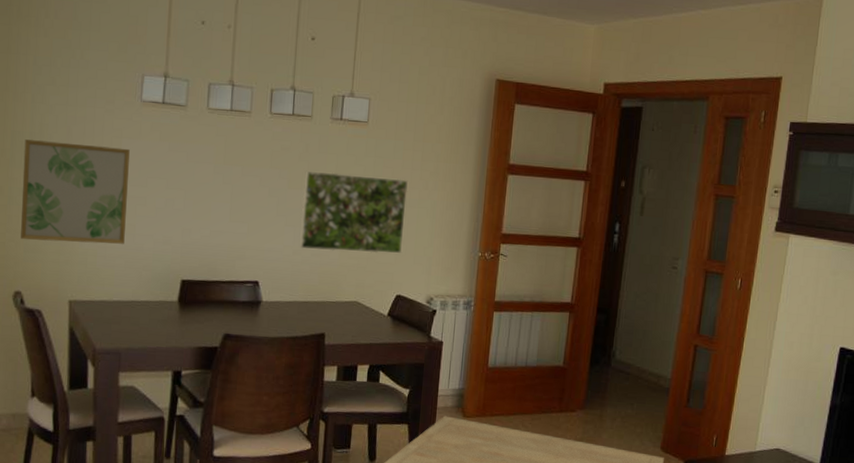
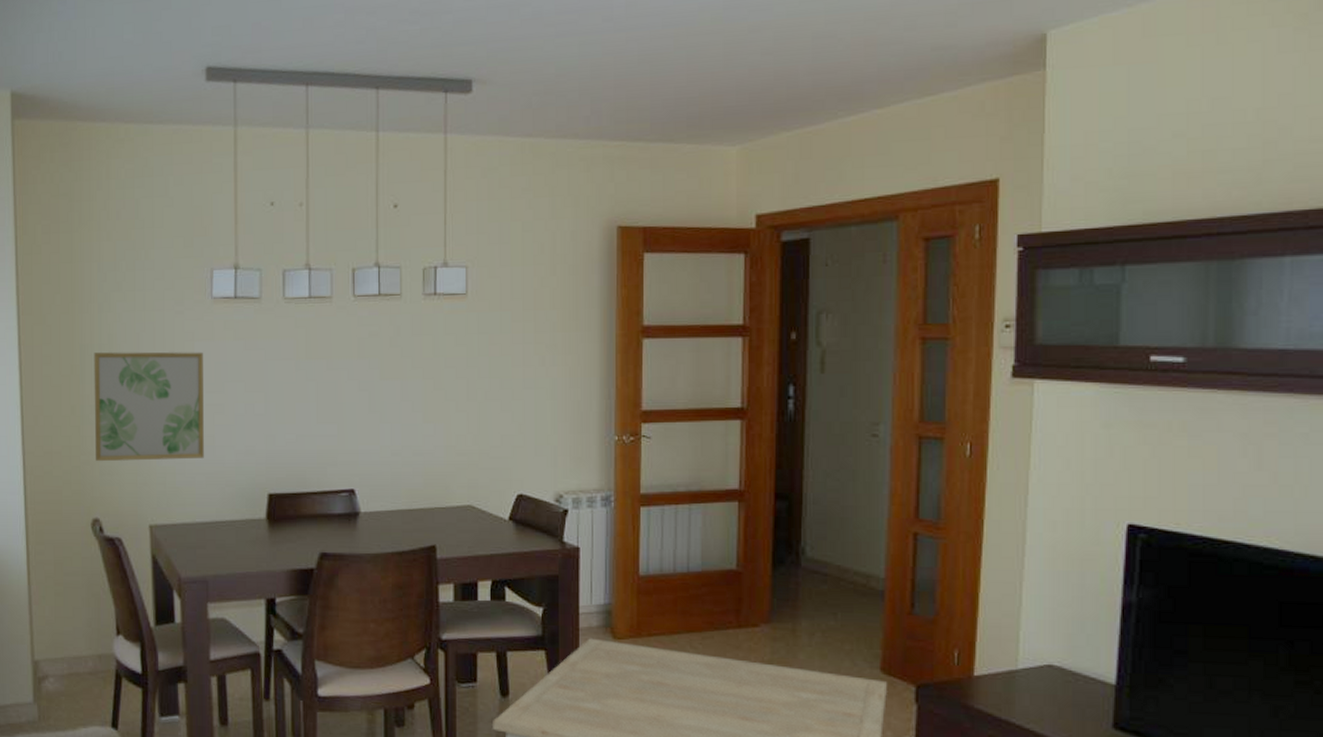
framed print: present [300,171,408,254] -> none [397,356,521,448]

